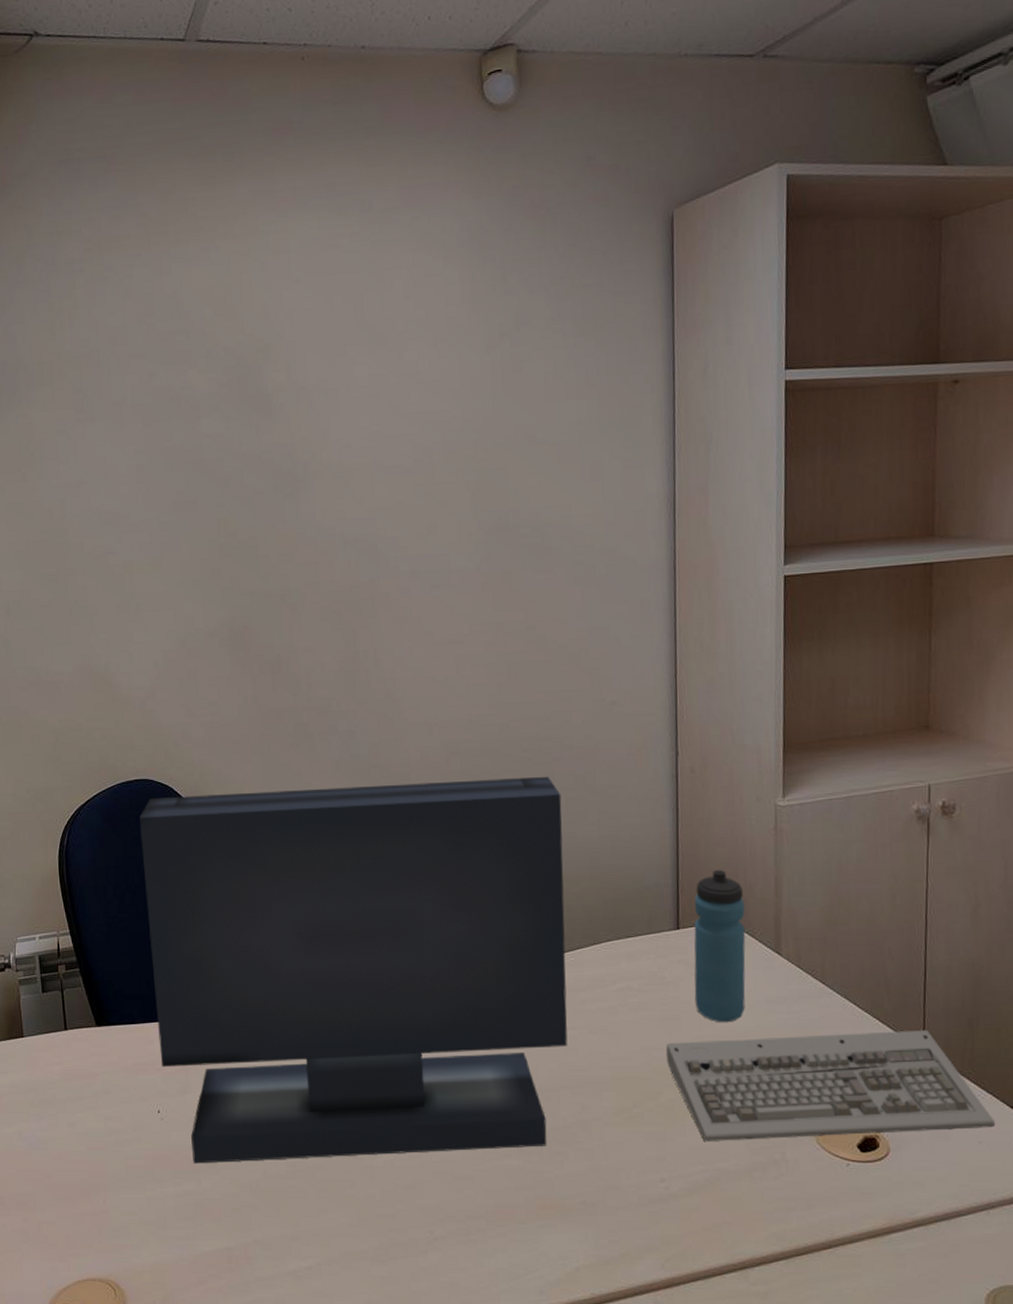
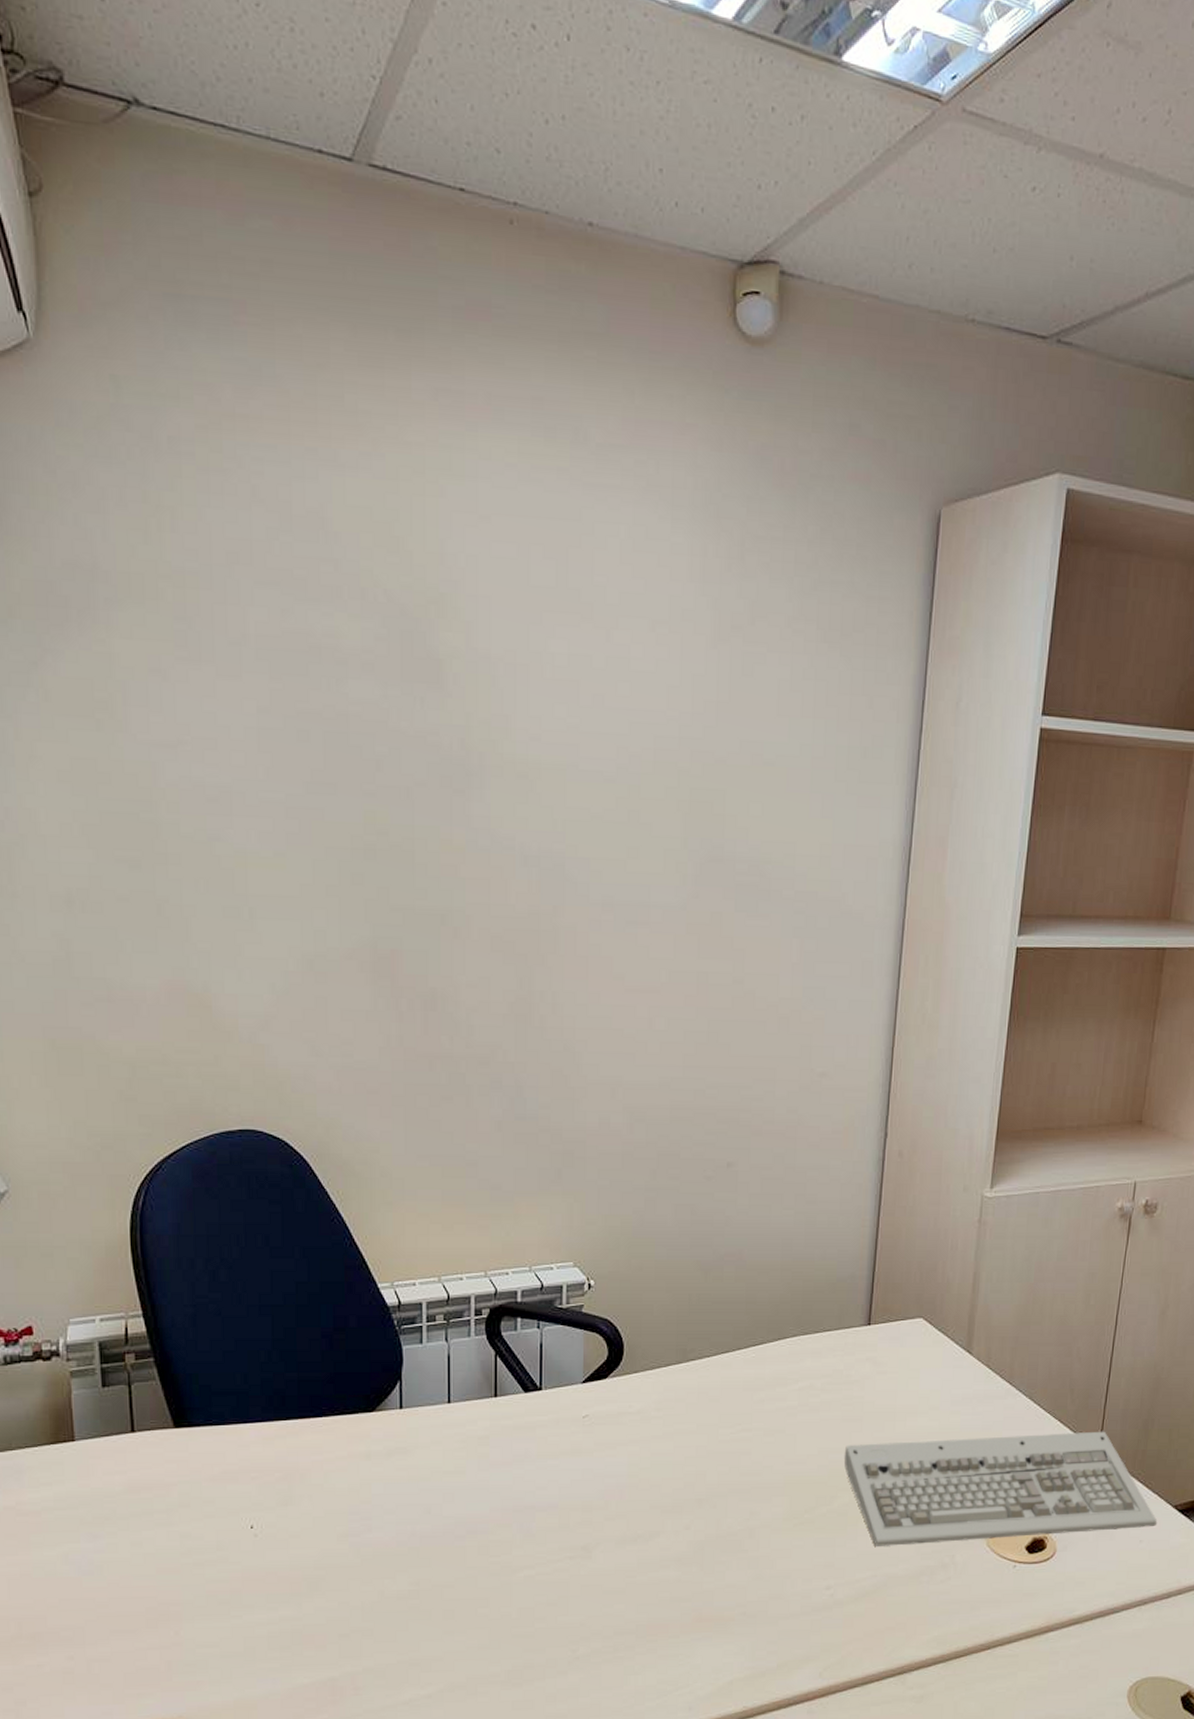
monitor: present [140,776,568,1164] -> none [243,1152,757,1586]
water bottle: present [694,869,746,1023] -> none [879,1262,940,1424]

